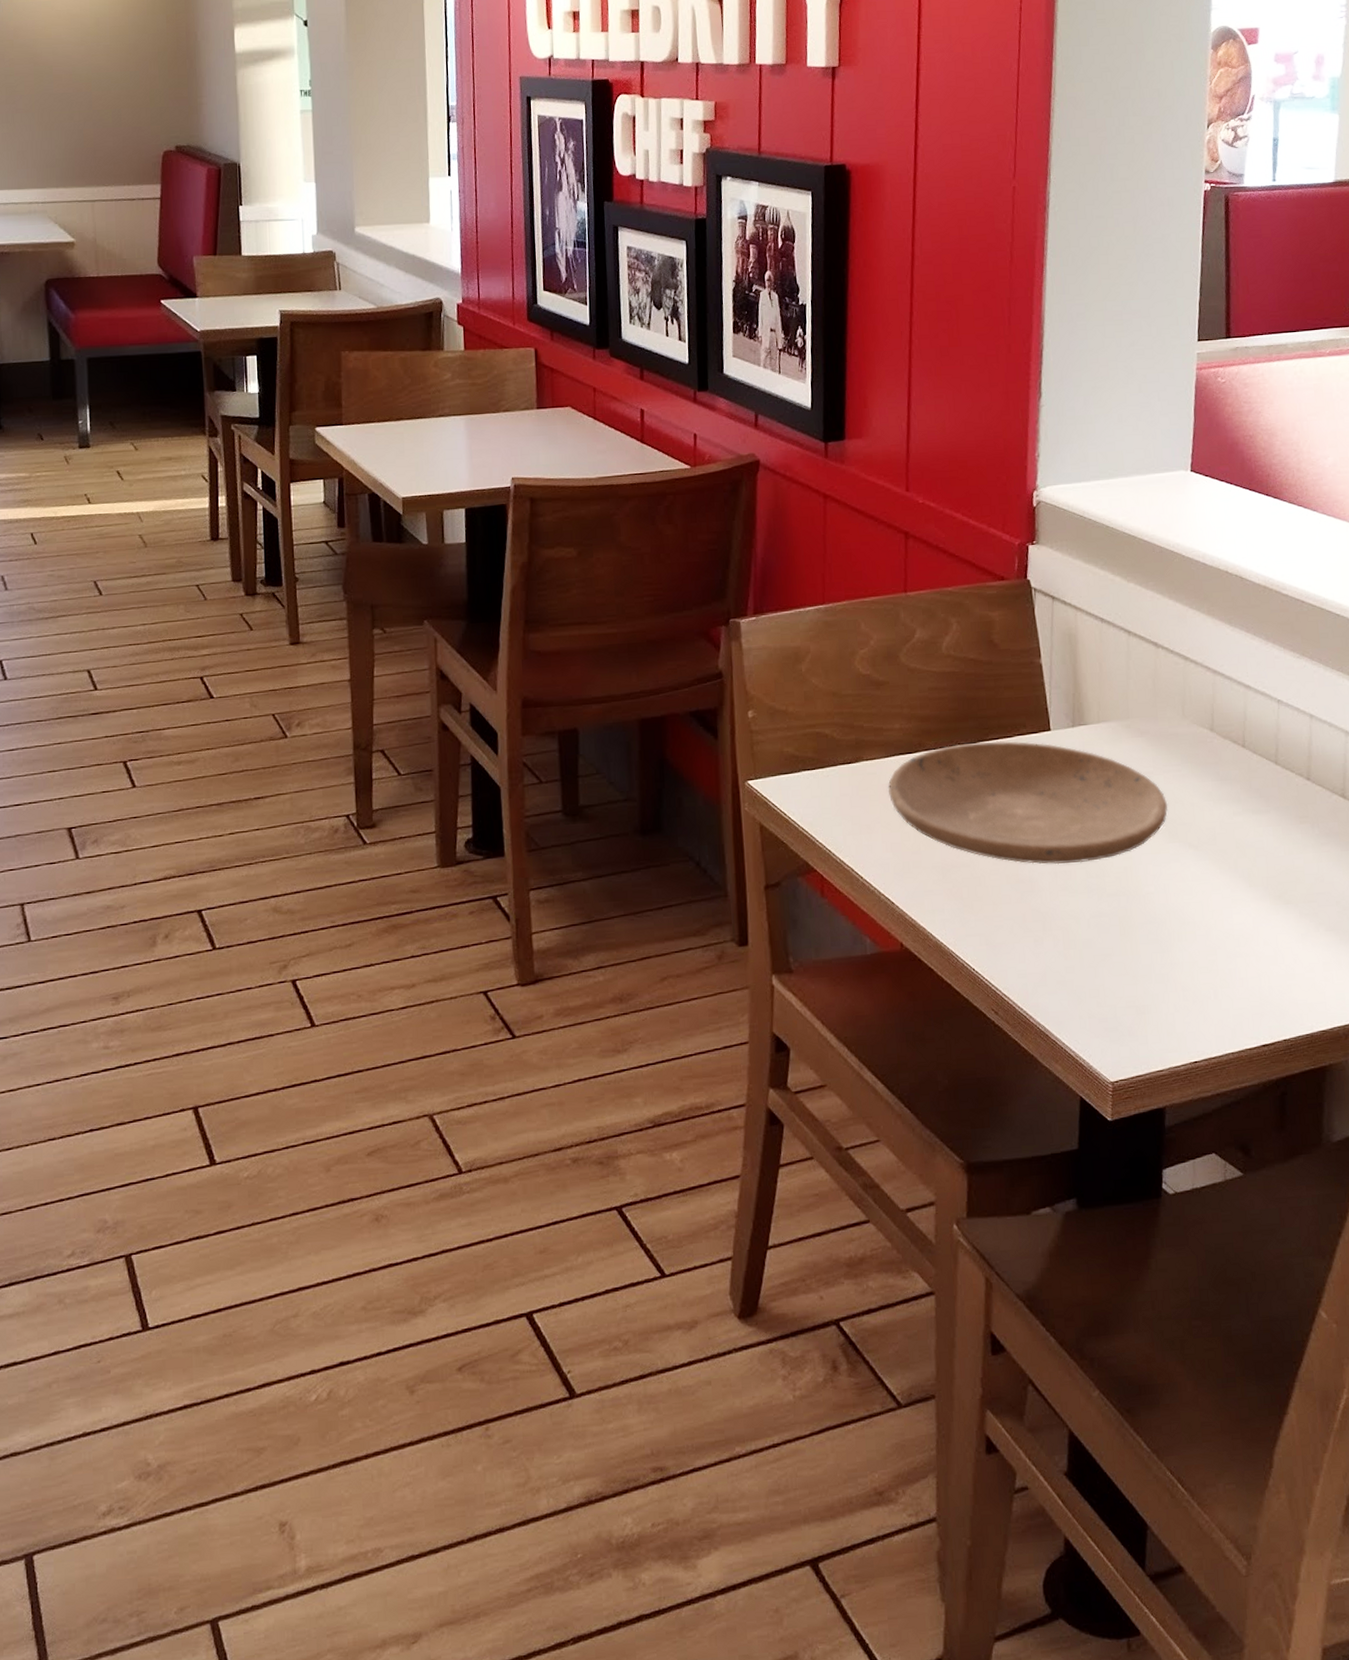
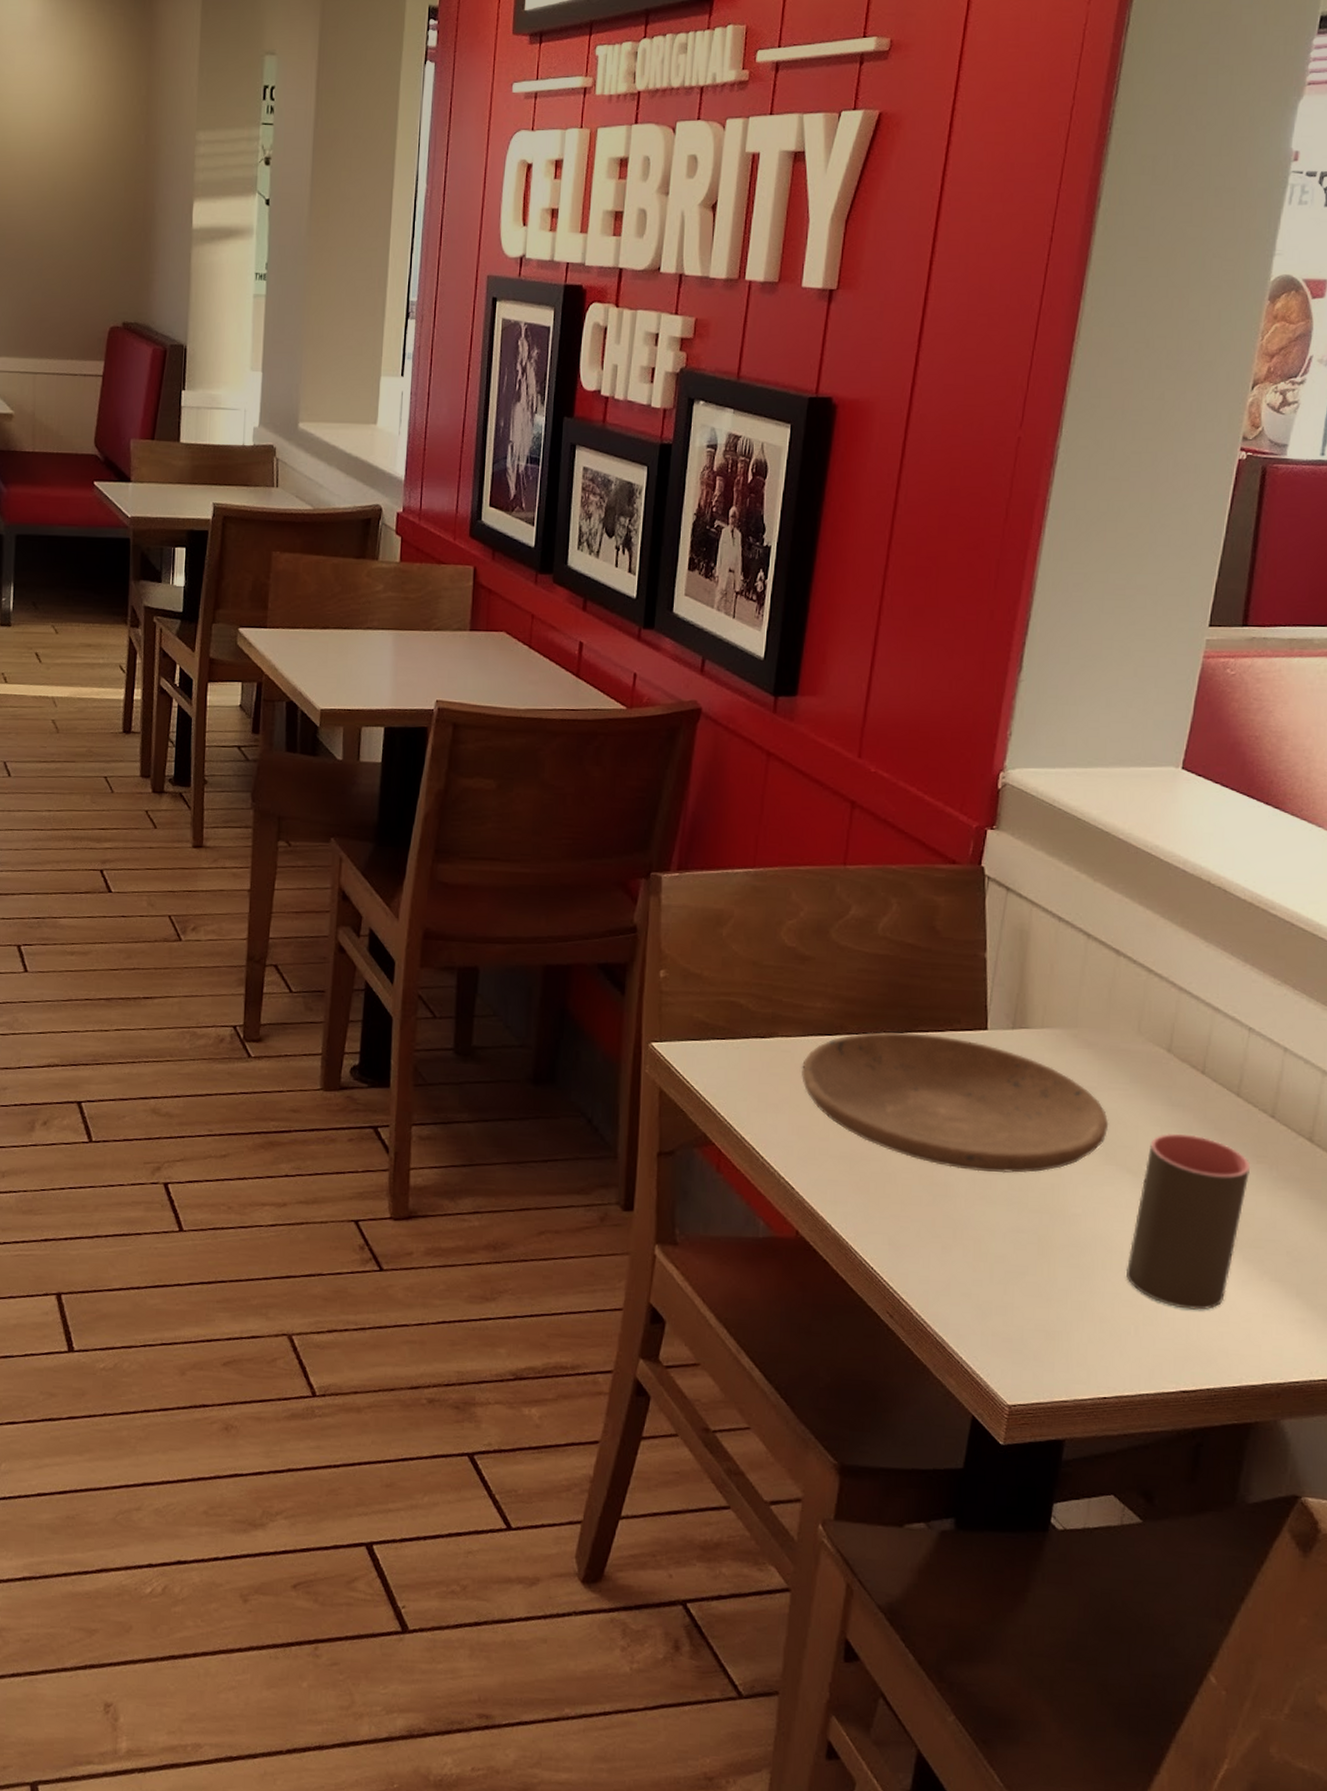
cup: none [1200,805,1295,968] -> present [1127,1133,1250,1310]

